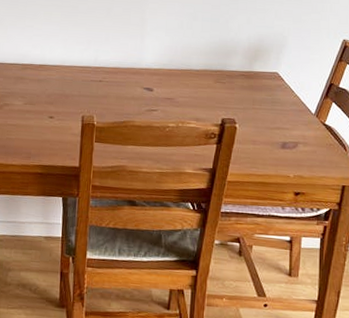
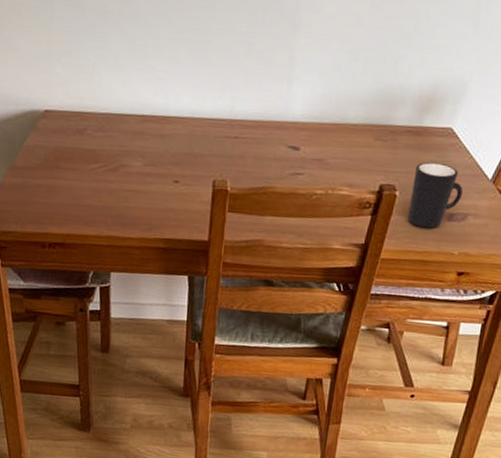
mug: none [247,100,292,155] -> present [407,162,463,228]

